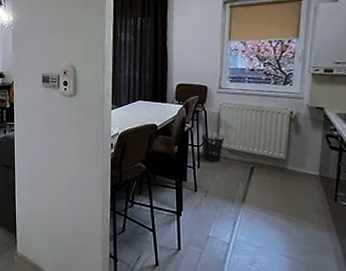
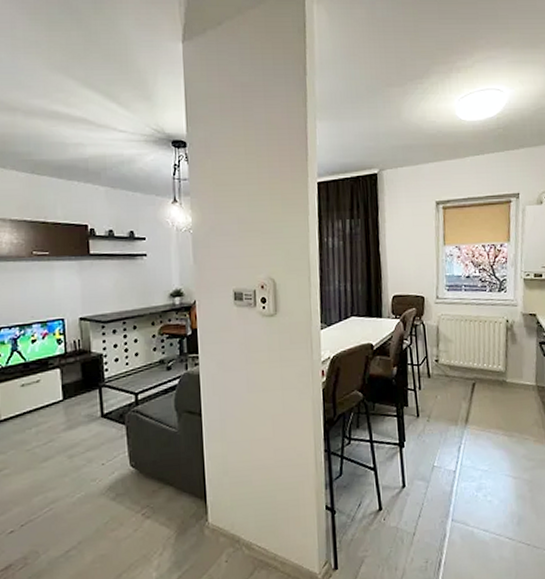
wastebasket: present [201,133,224,163] -> none [421,350,445,382]

